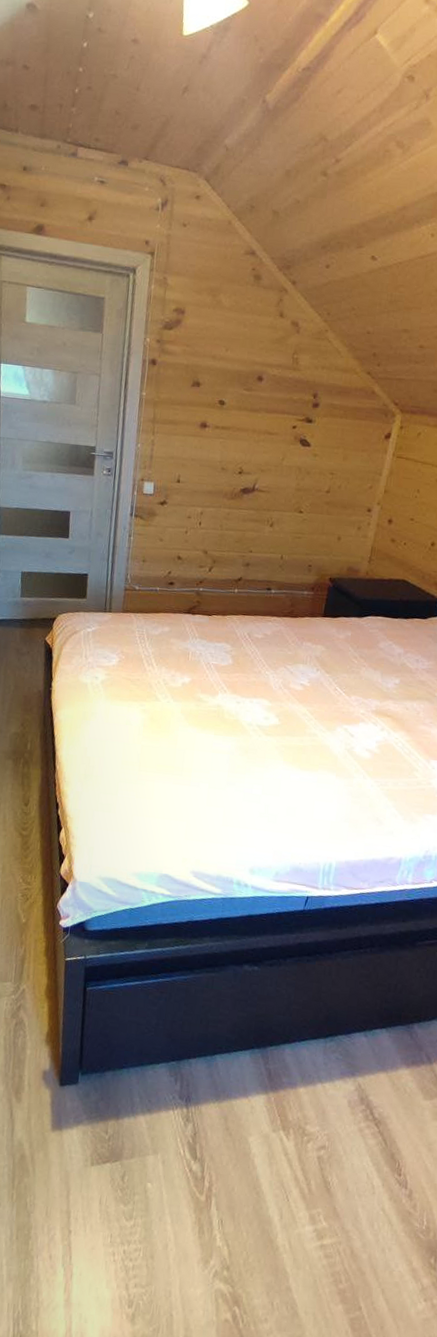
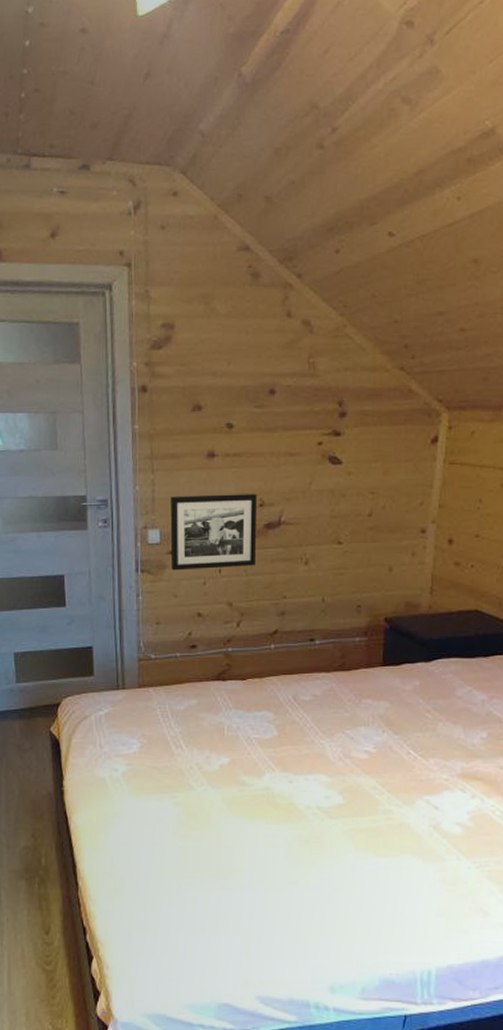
picture frame: none [160,456,237,523] -> present [170,494,257,571]

